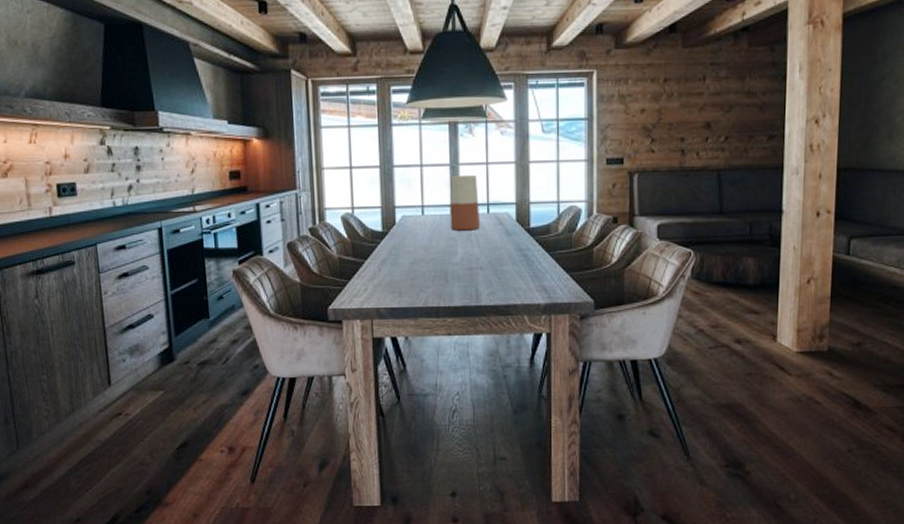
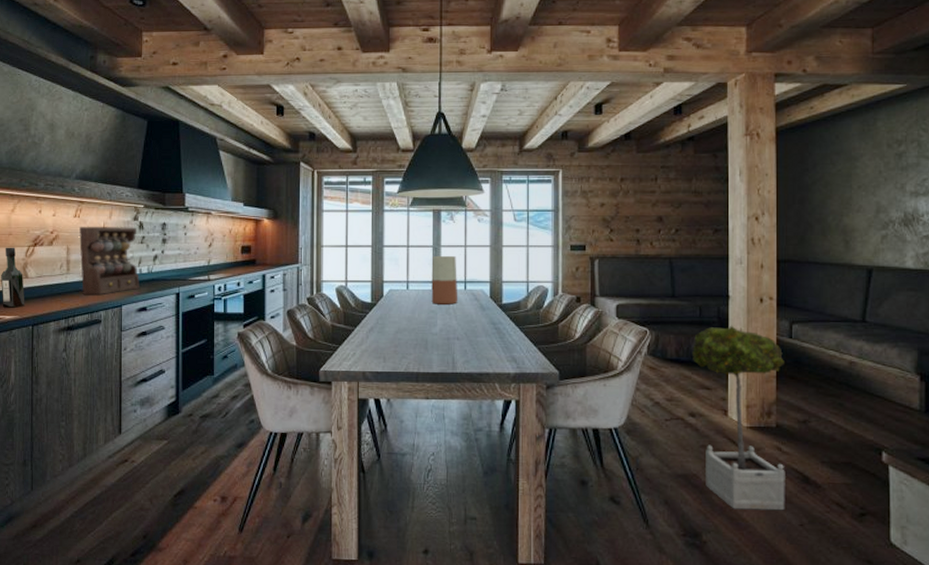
spice rack: none [37,153,115,234] -> present [79,226,139,296]
potted tree: none [739,243,840,438] -> present [691,325,785,511]

